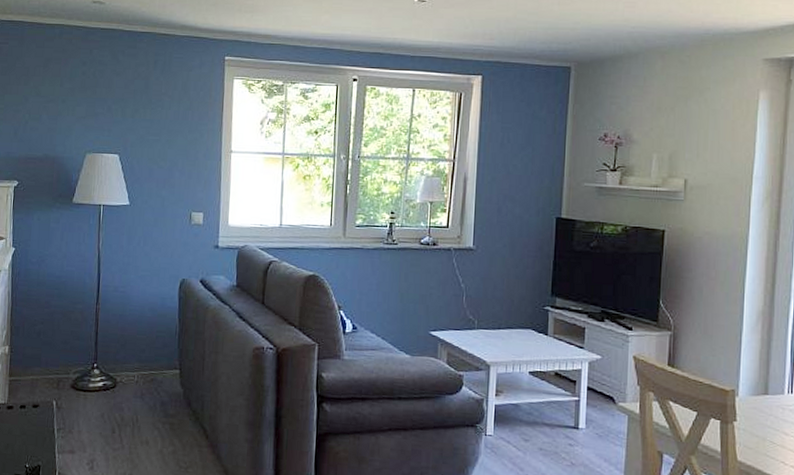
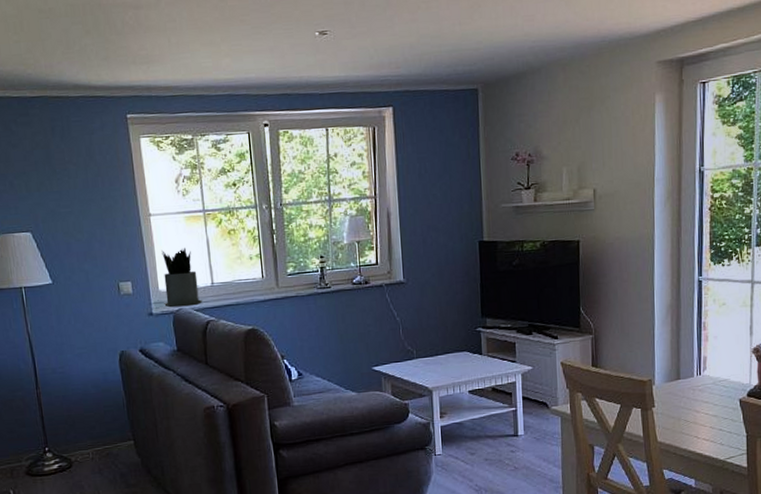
planter: none [231,187,269,245] -> present [161,248,203,308]

